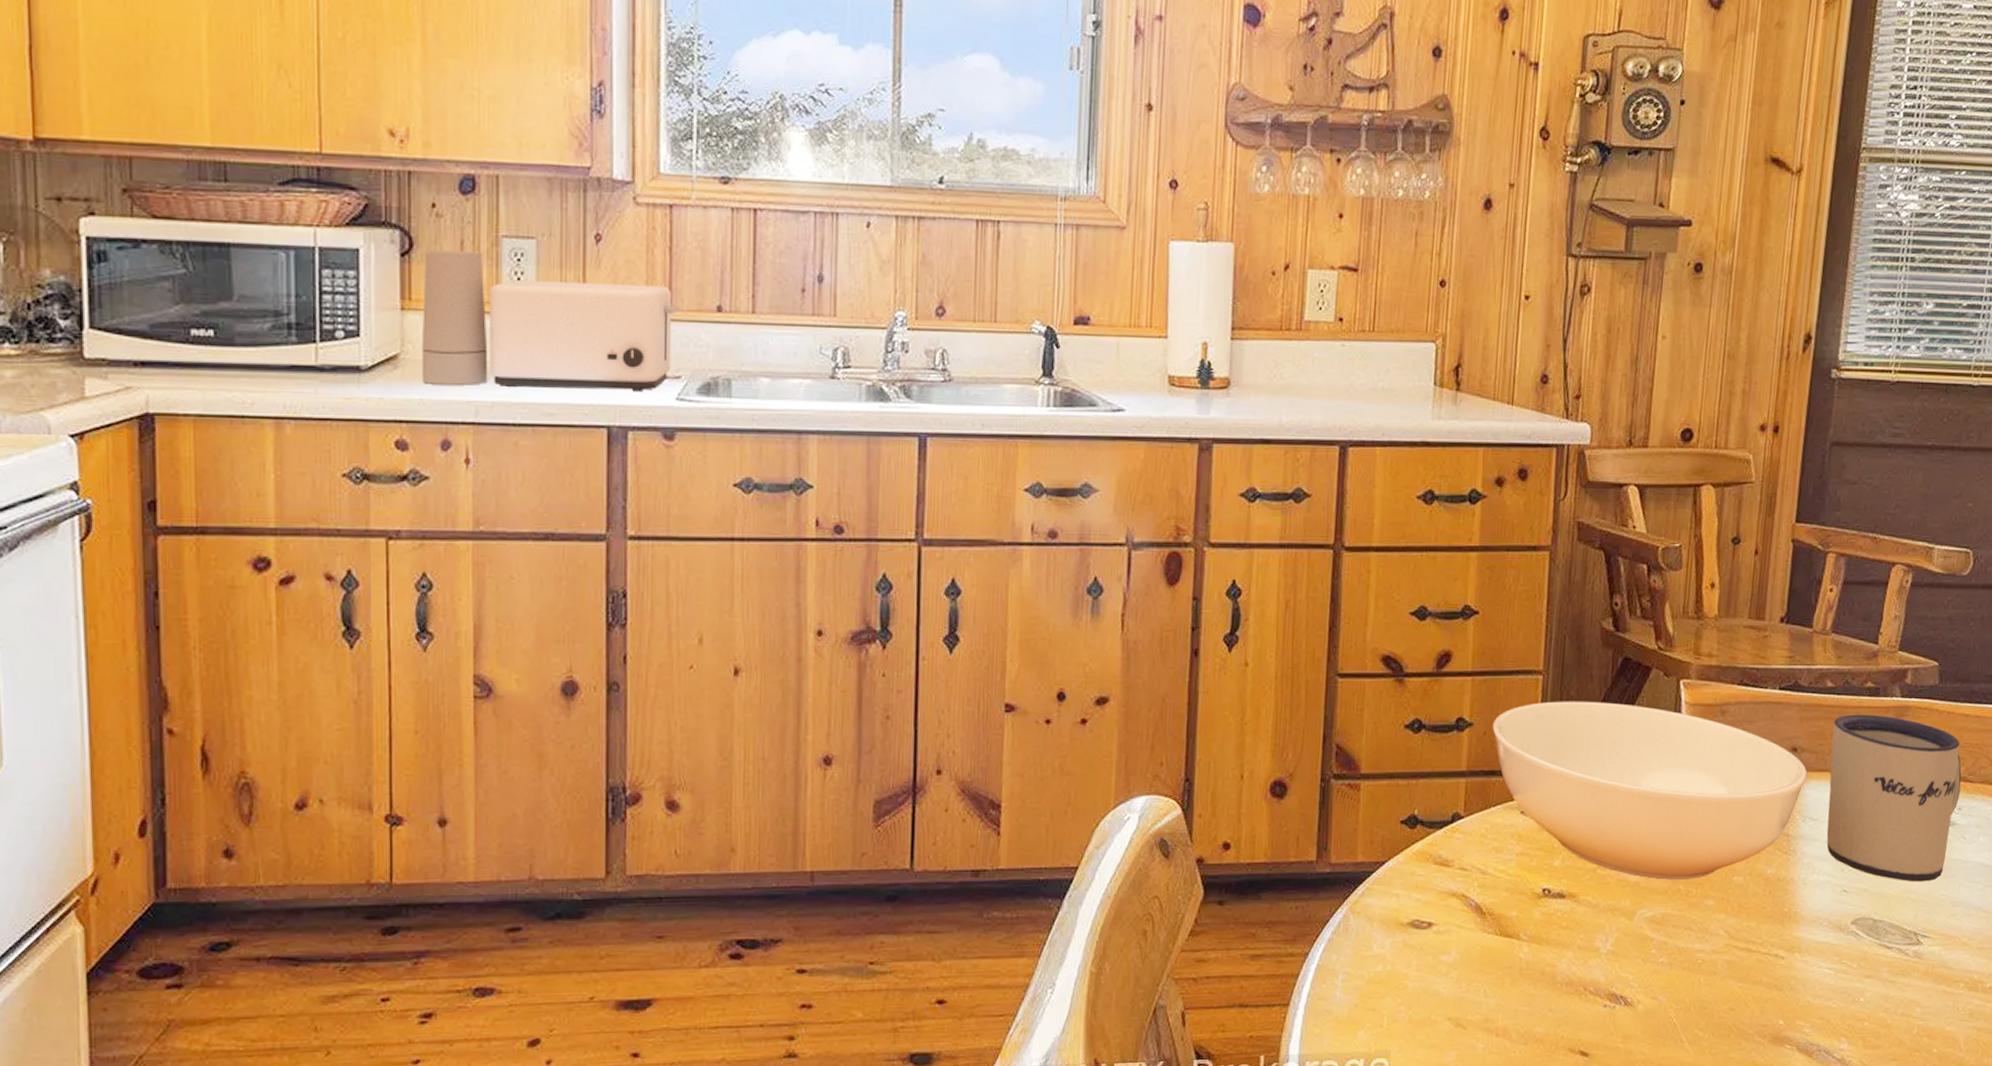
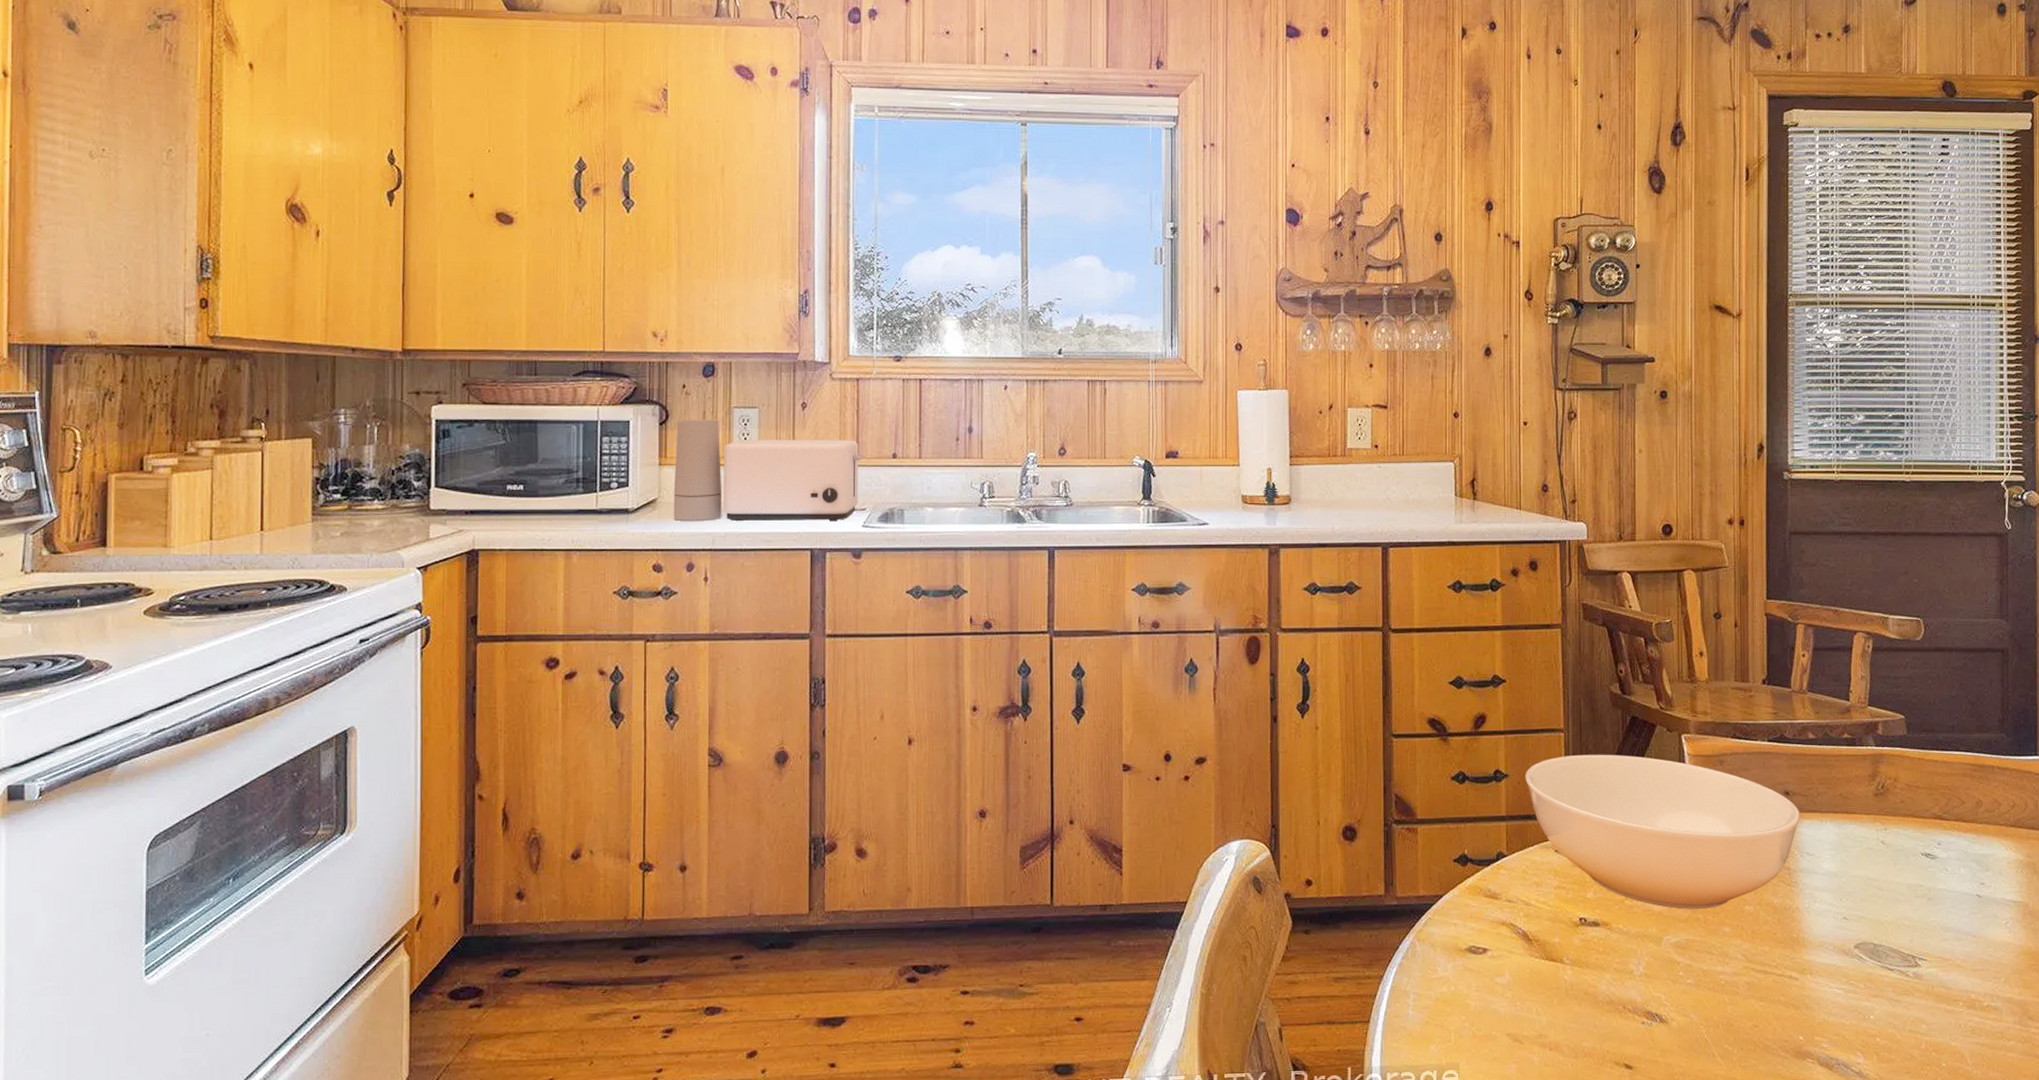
mug: present [1826,714,1962,882] -> none [1819,761,1938,910]

